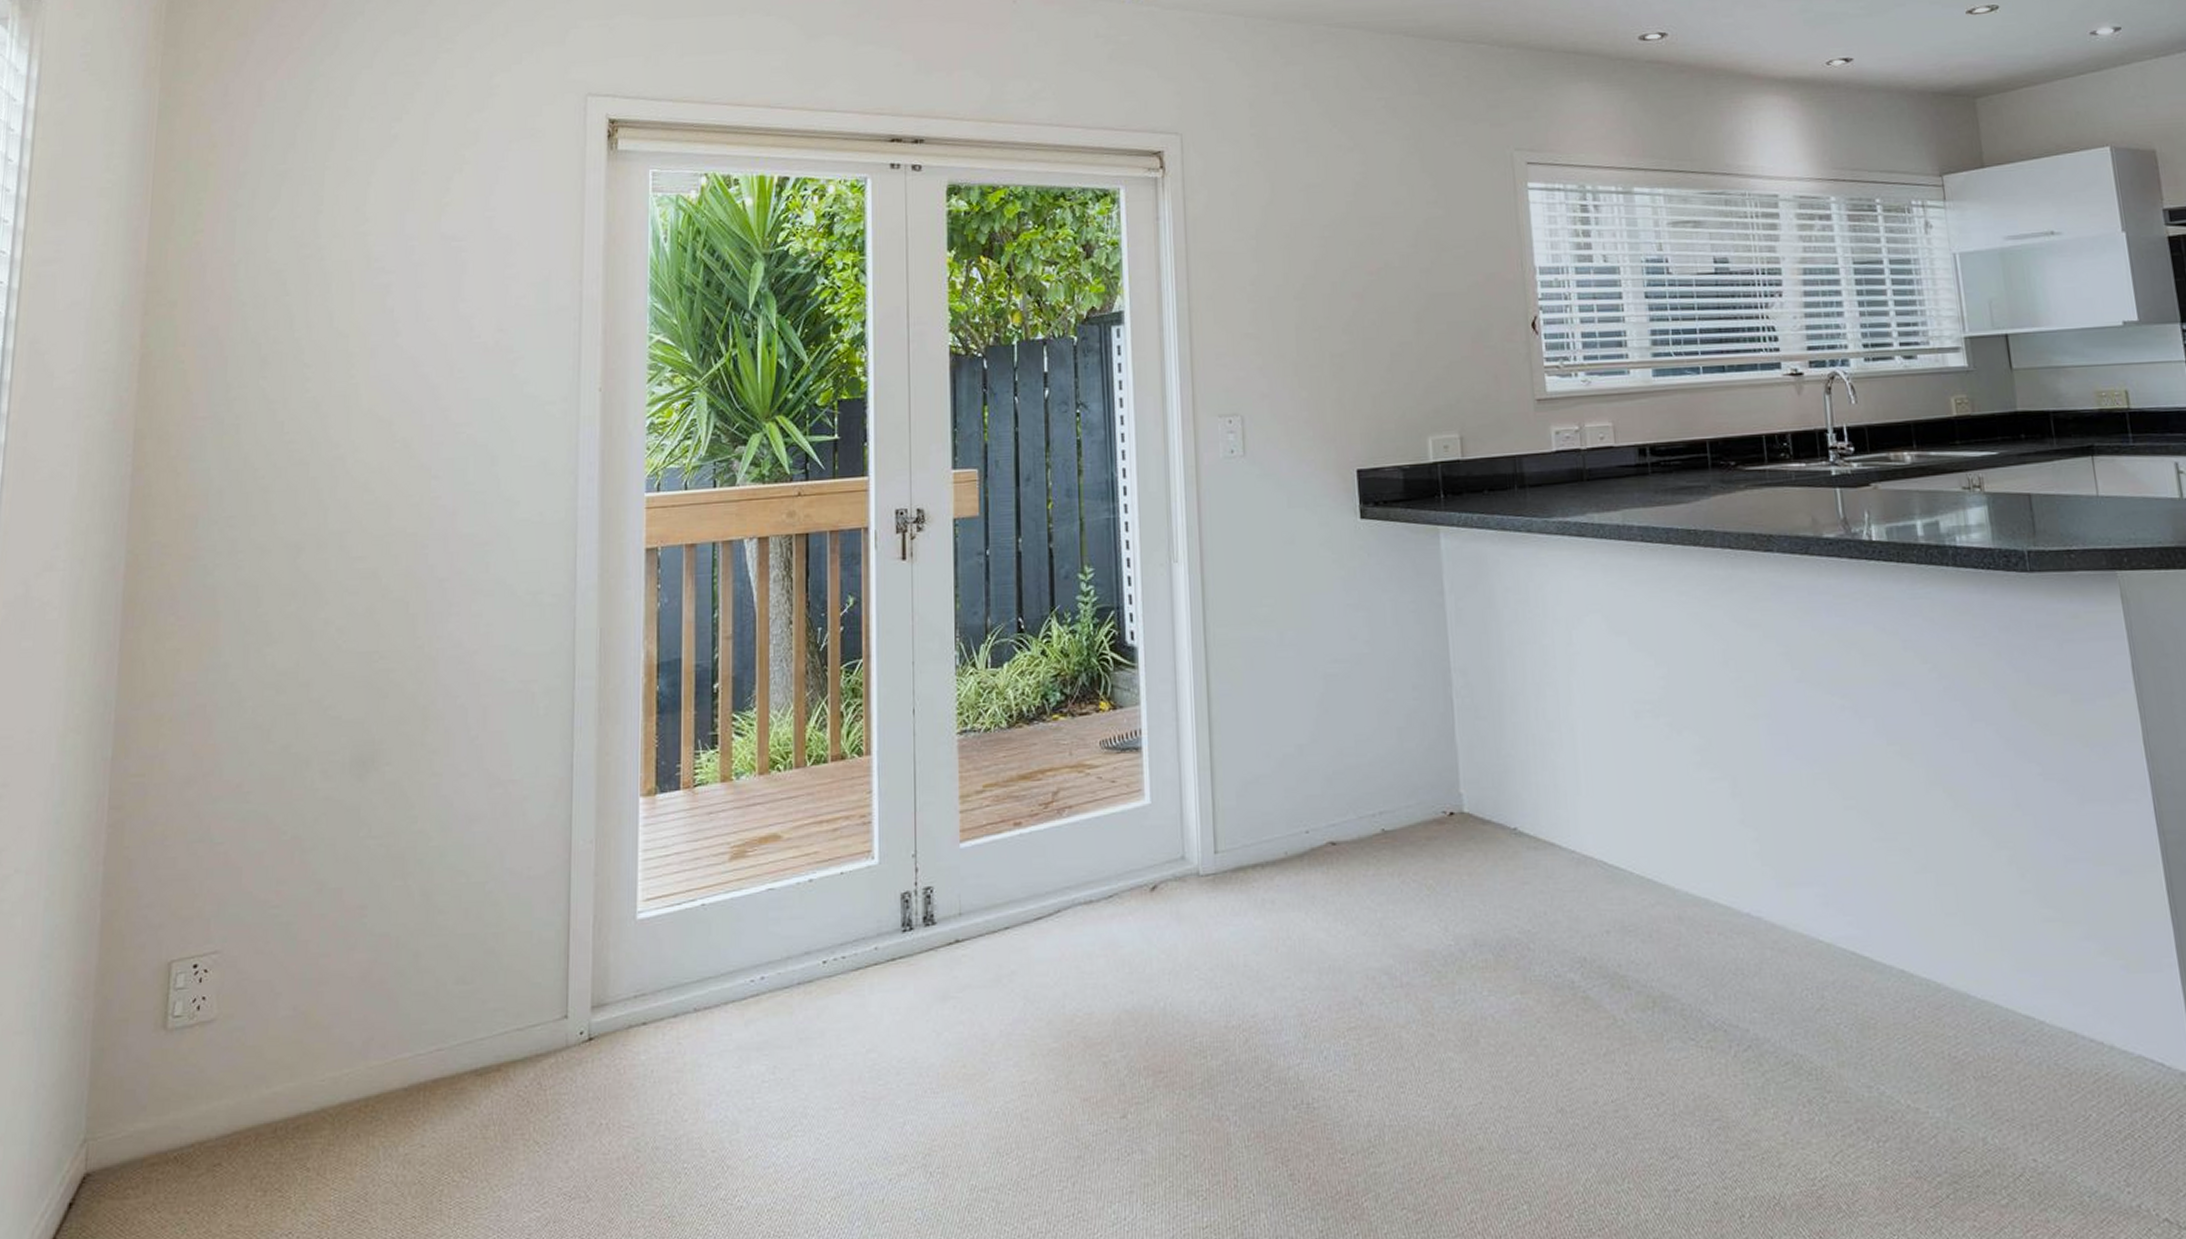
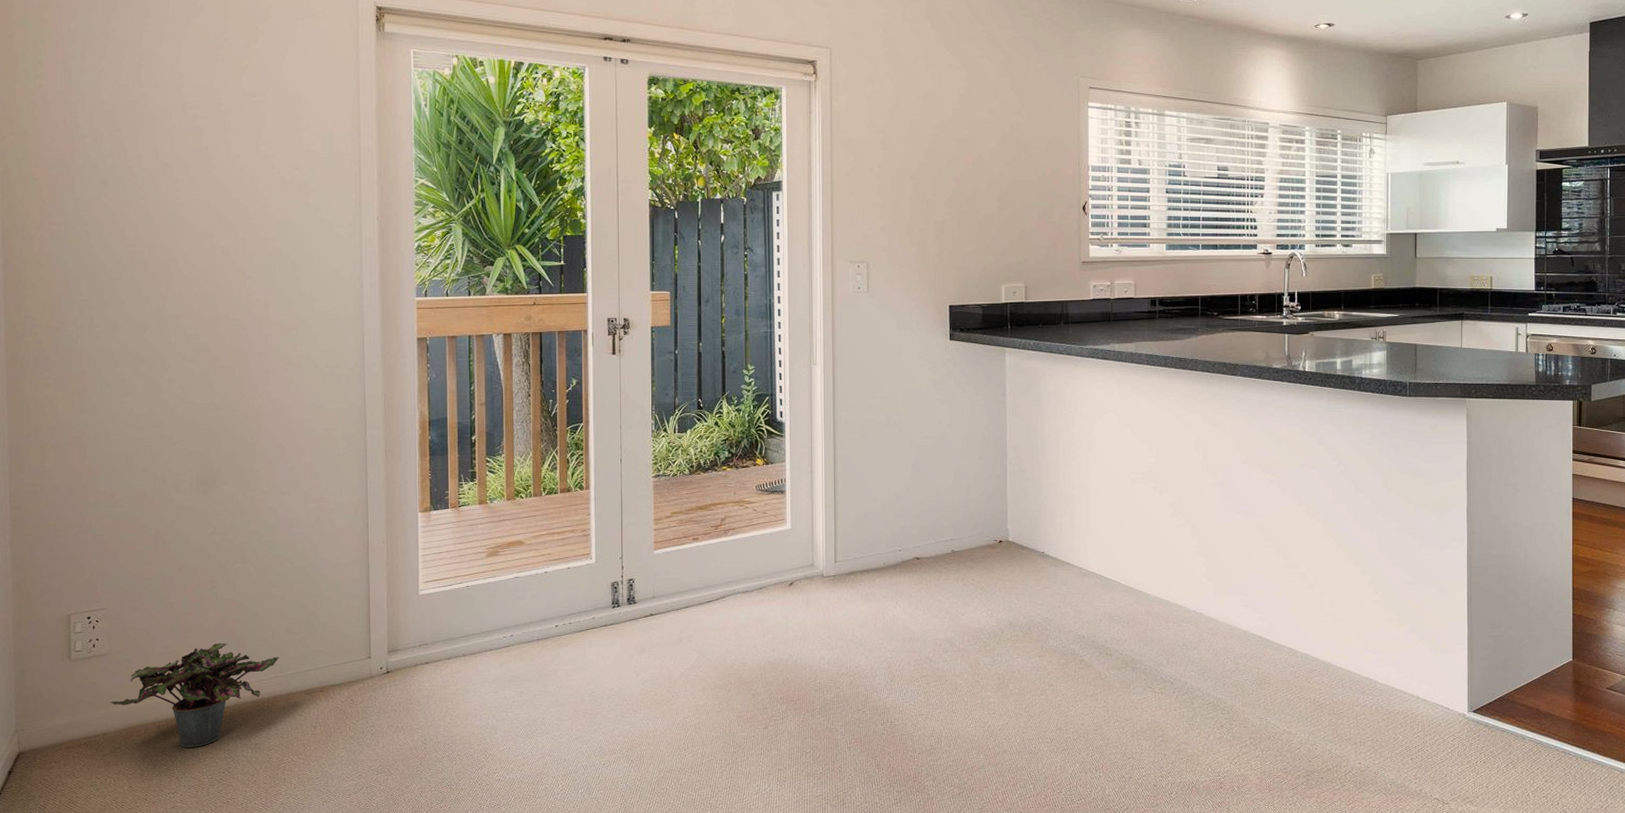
potted plant: none [214,998,444,1162] -> present [111,642,280,748]

